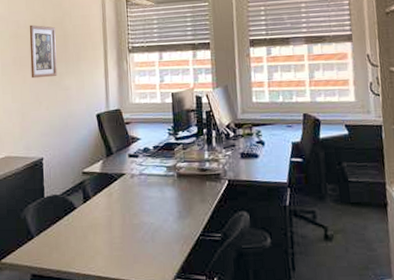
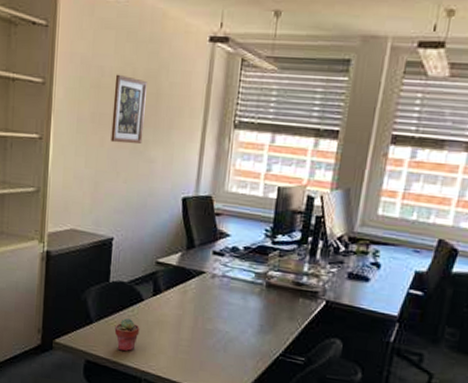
potted succulent: none [54,228,77,259] -> present [114,318,140,352]

